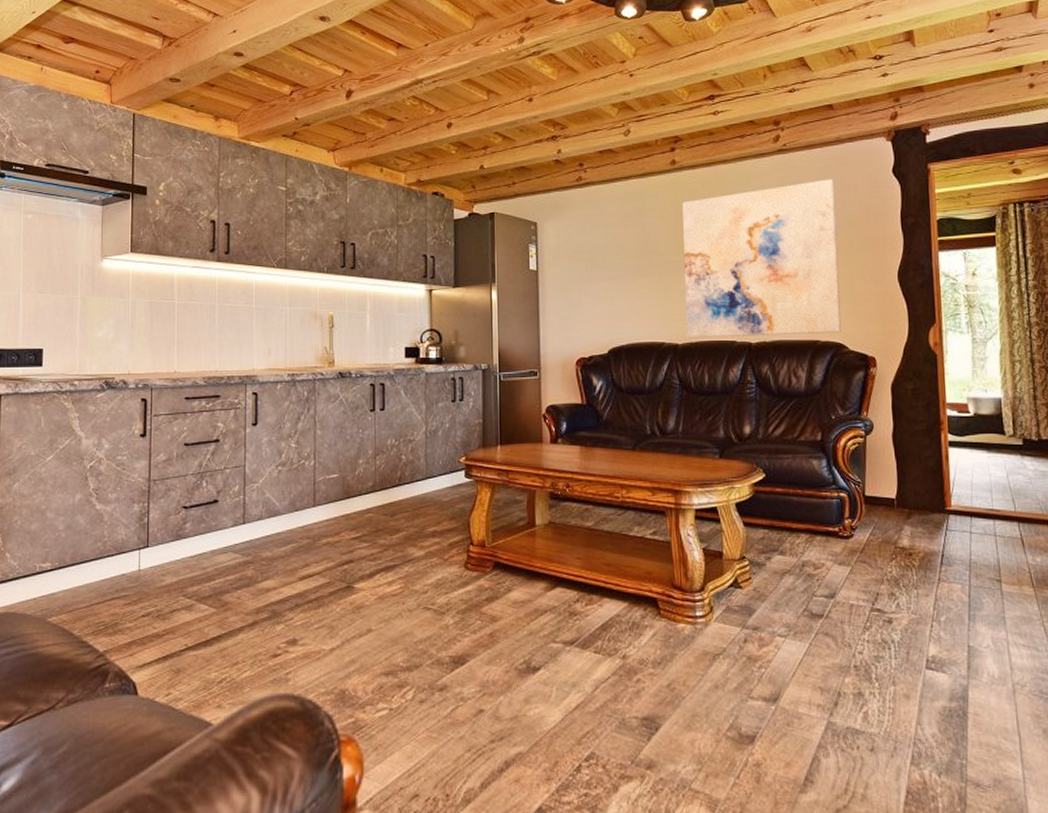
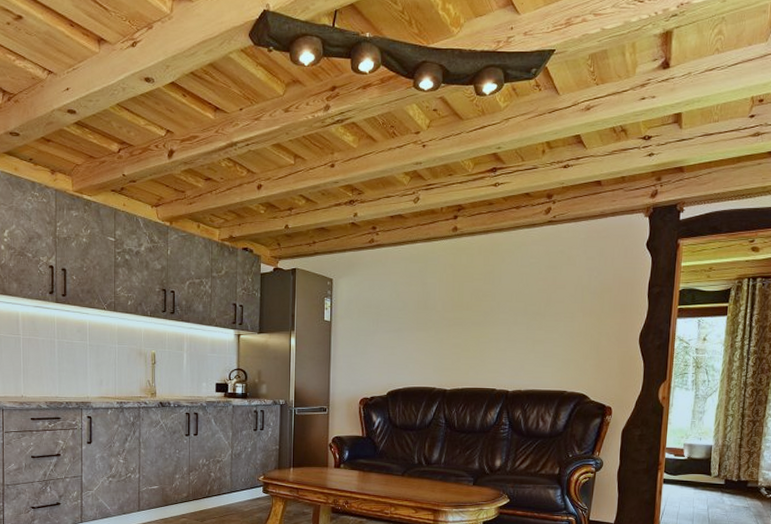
wall art: present [682,179,842,338] -> none [454,250,595,386]

